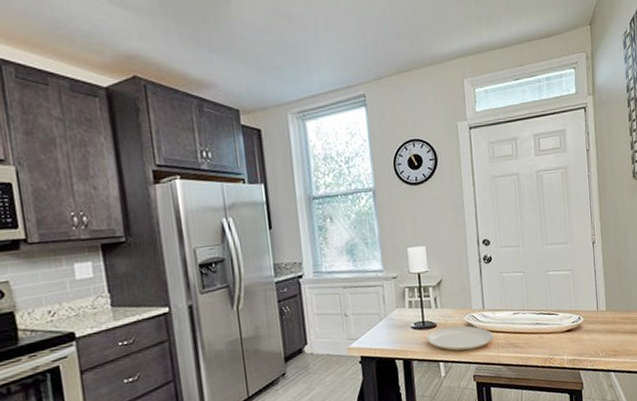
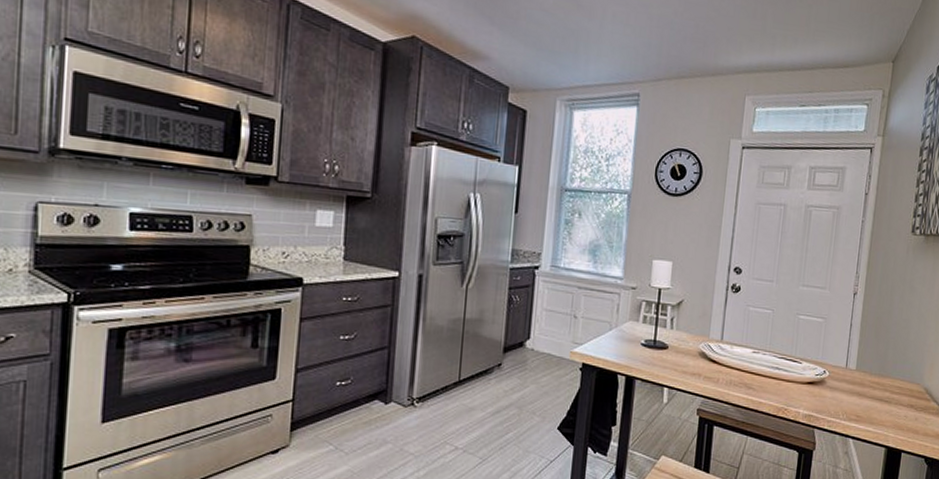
plate: present [426,325,493,351] -> none [655,351,727,381]

